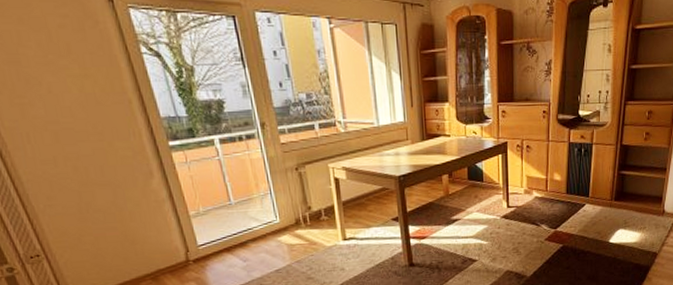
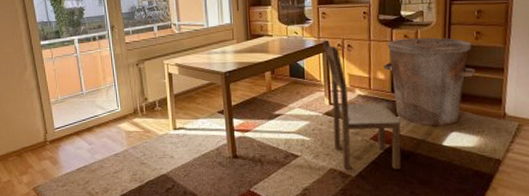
chair: none [502,140,574,271] -> present [323,39,401,170]
trash can: none [560,138,642,225] -> present [383,37,475,126]

